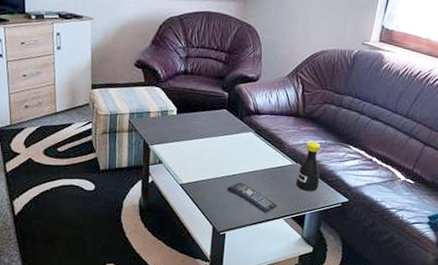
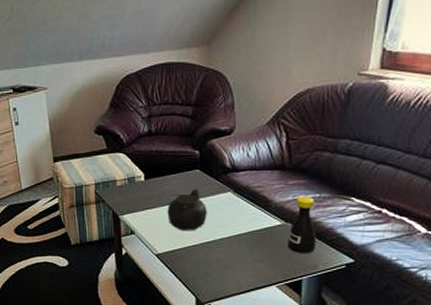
teapot: none [193,126,230,165] -> present [164,189,207,231]
remote control: present [227,182,277,213] -> none [207,248,267,280]

